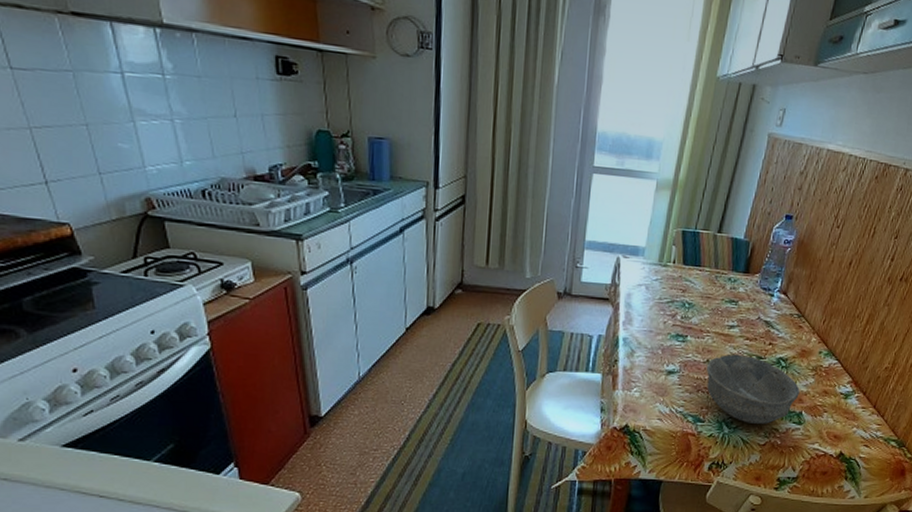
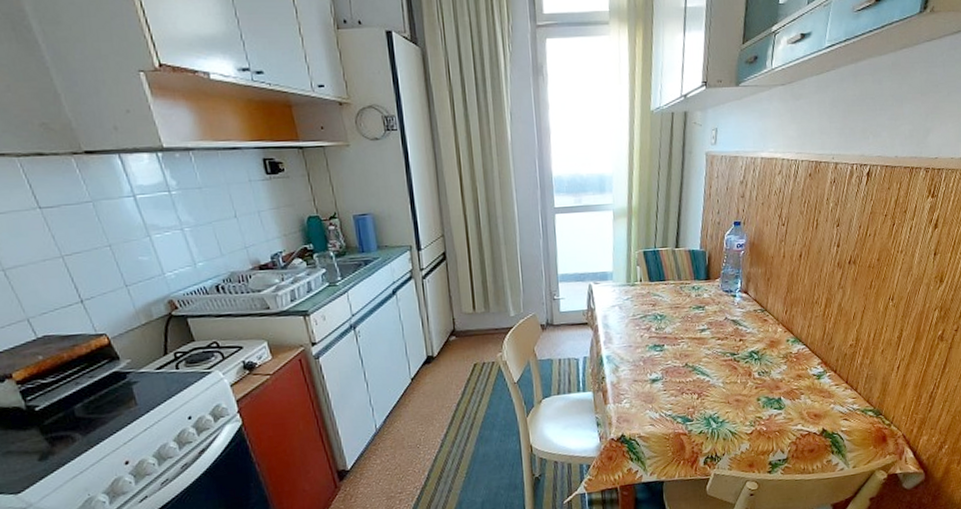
bowl: present [706,354,800,424] -> none [686,354,775,416]

